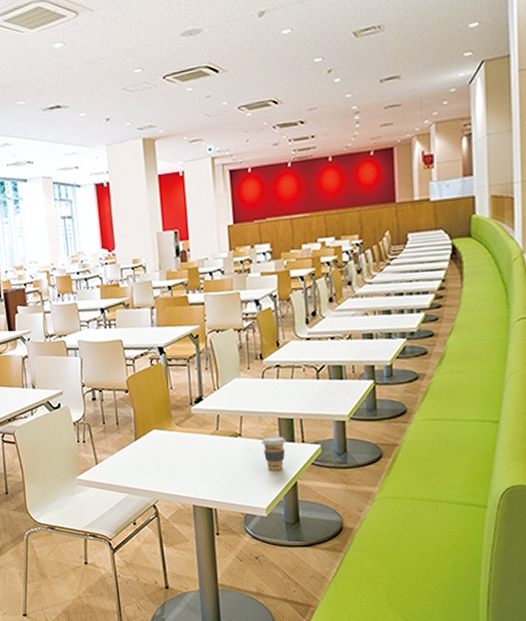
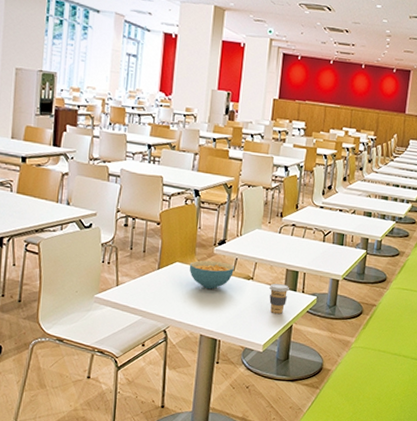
cereal bowl: none [167,421,218,453] -> present [189,260,234,289]

